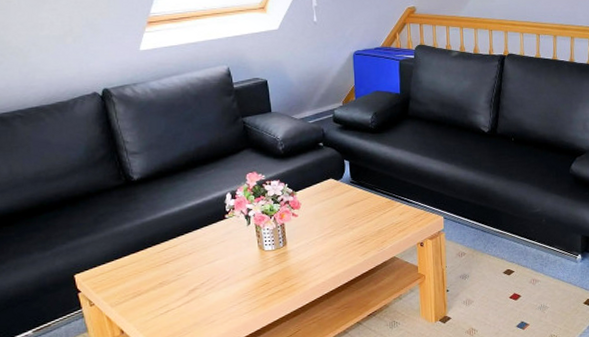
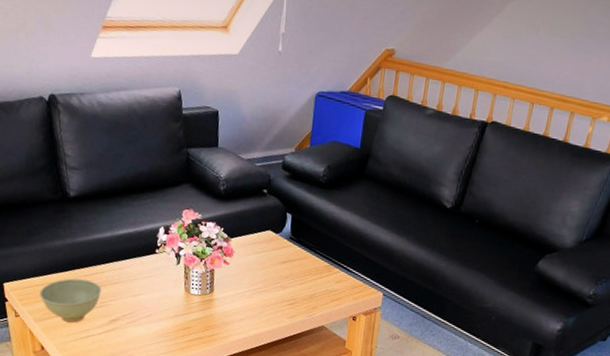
bowl: none [113,255,176,301] -> present [39,278,101,323]

